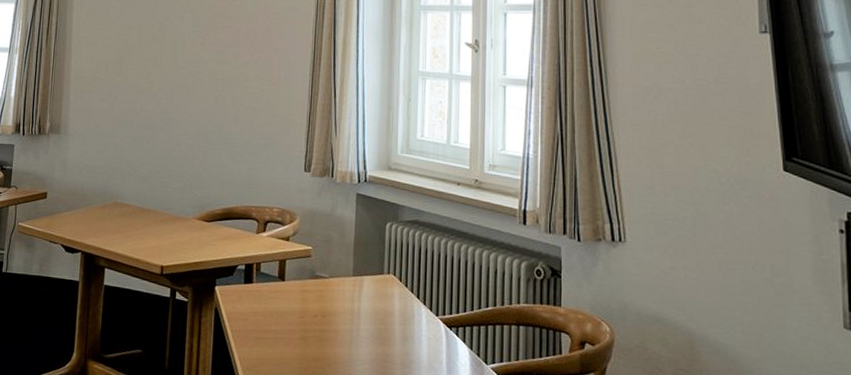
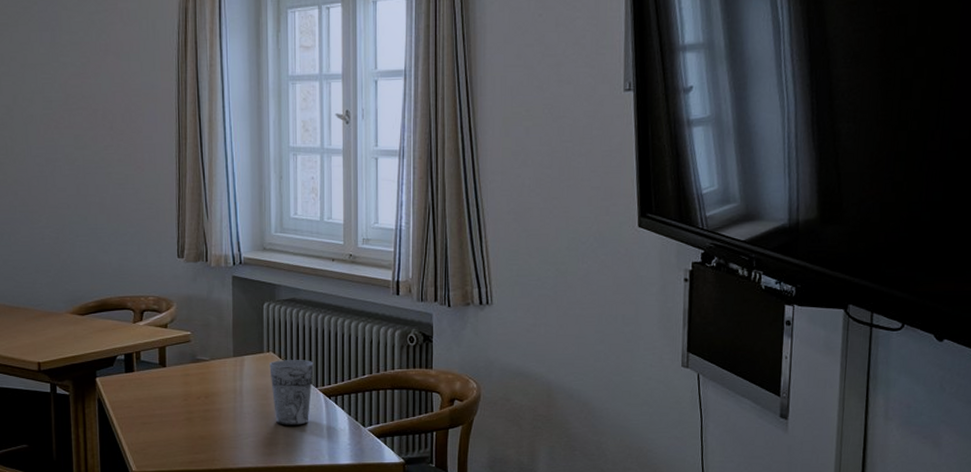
cup: none [389,283,435,356] -> present [269,360,314,425]

